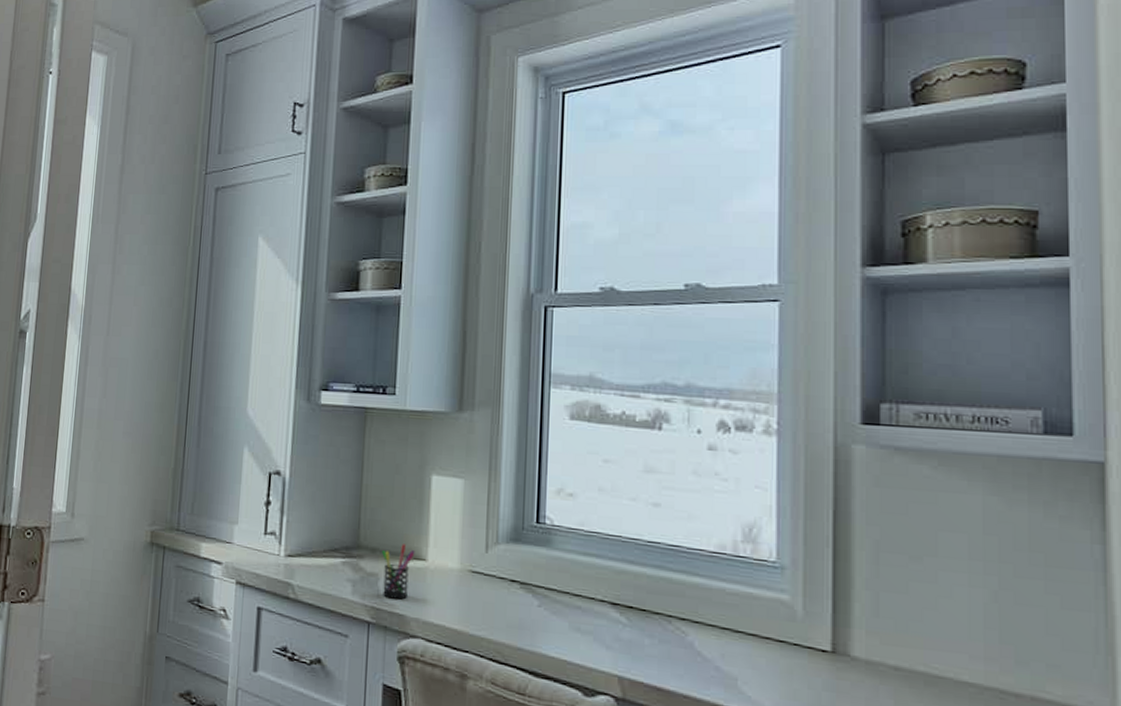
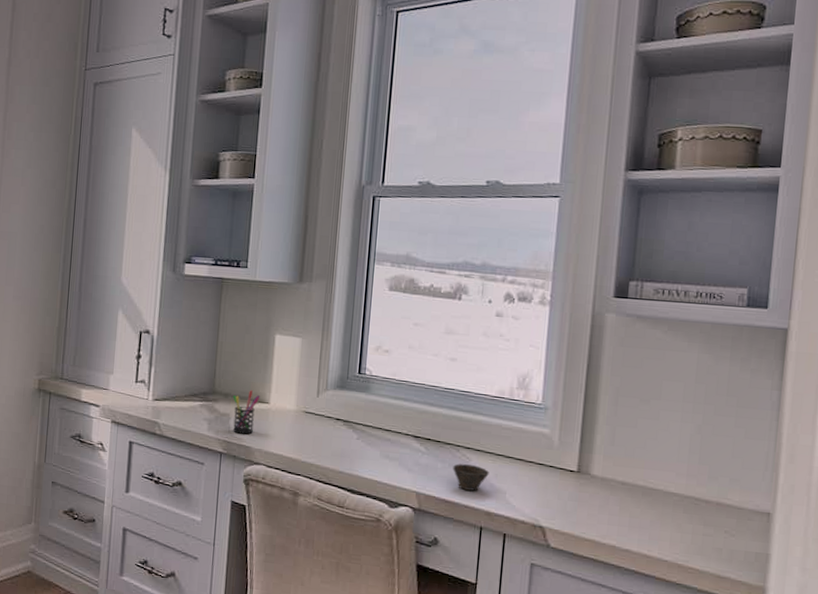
cup: none [664,639,713,676] -> present [453,463,489,491]

